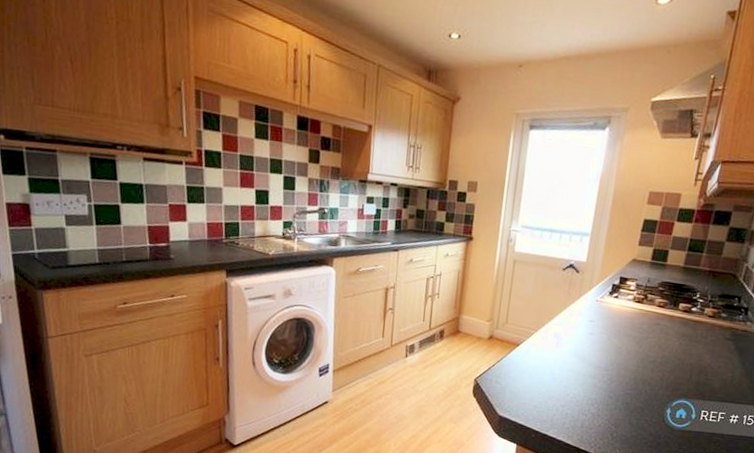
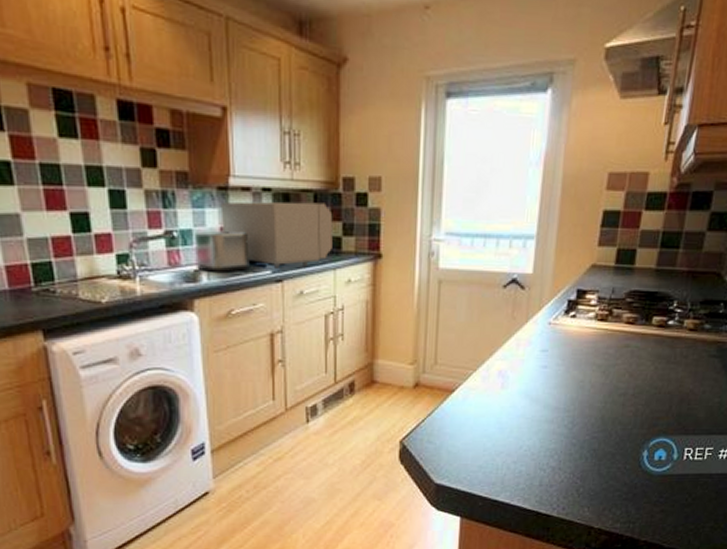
toaster: none [338,210,378,241] -> present [195,230,250,274]
microwave: none [359,191,440,242] -> present [220,201,333,270]

